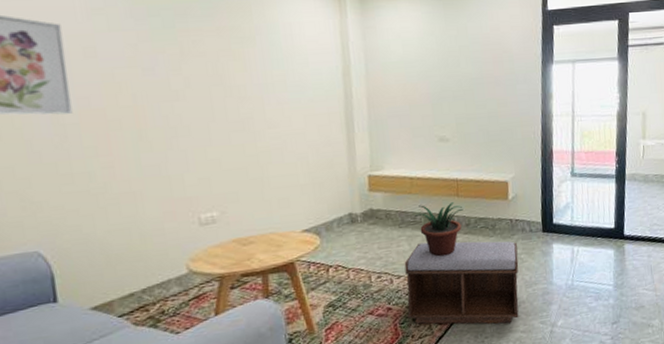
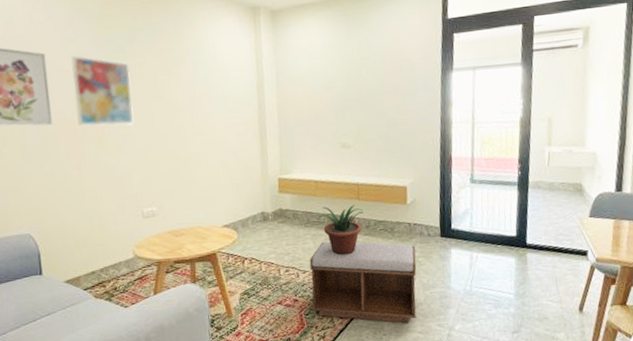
wall art: none [99,28,188,116] -> present [71,55,135,126]

